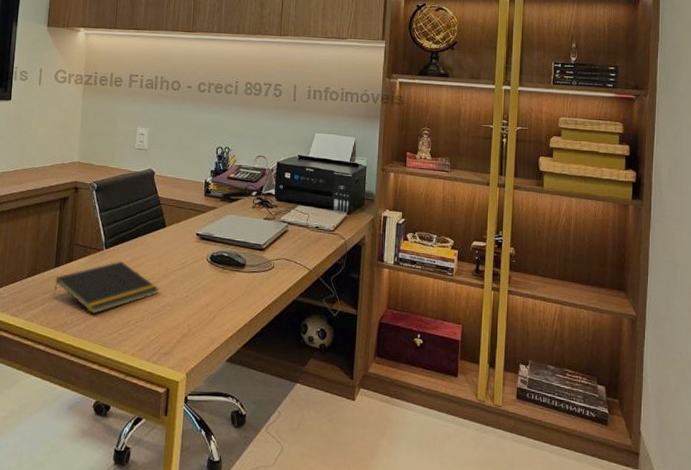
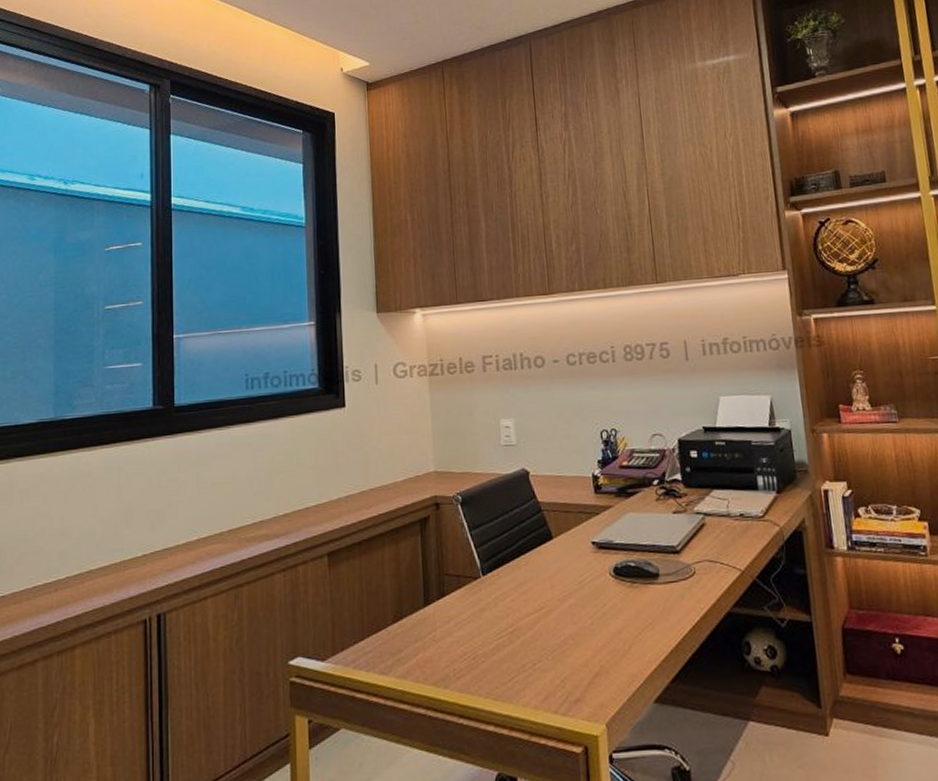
notepad: present [53,260,159,314] -> none [426,588,556,660]

